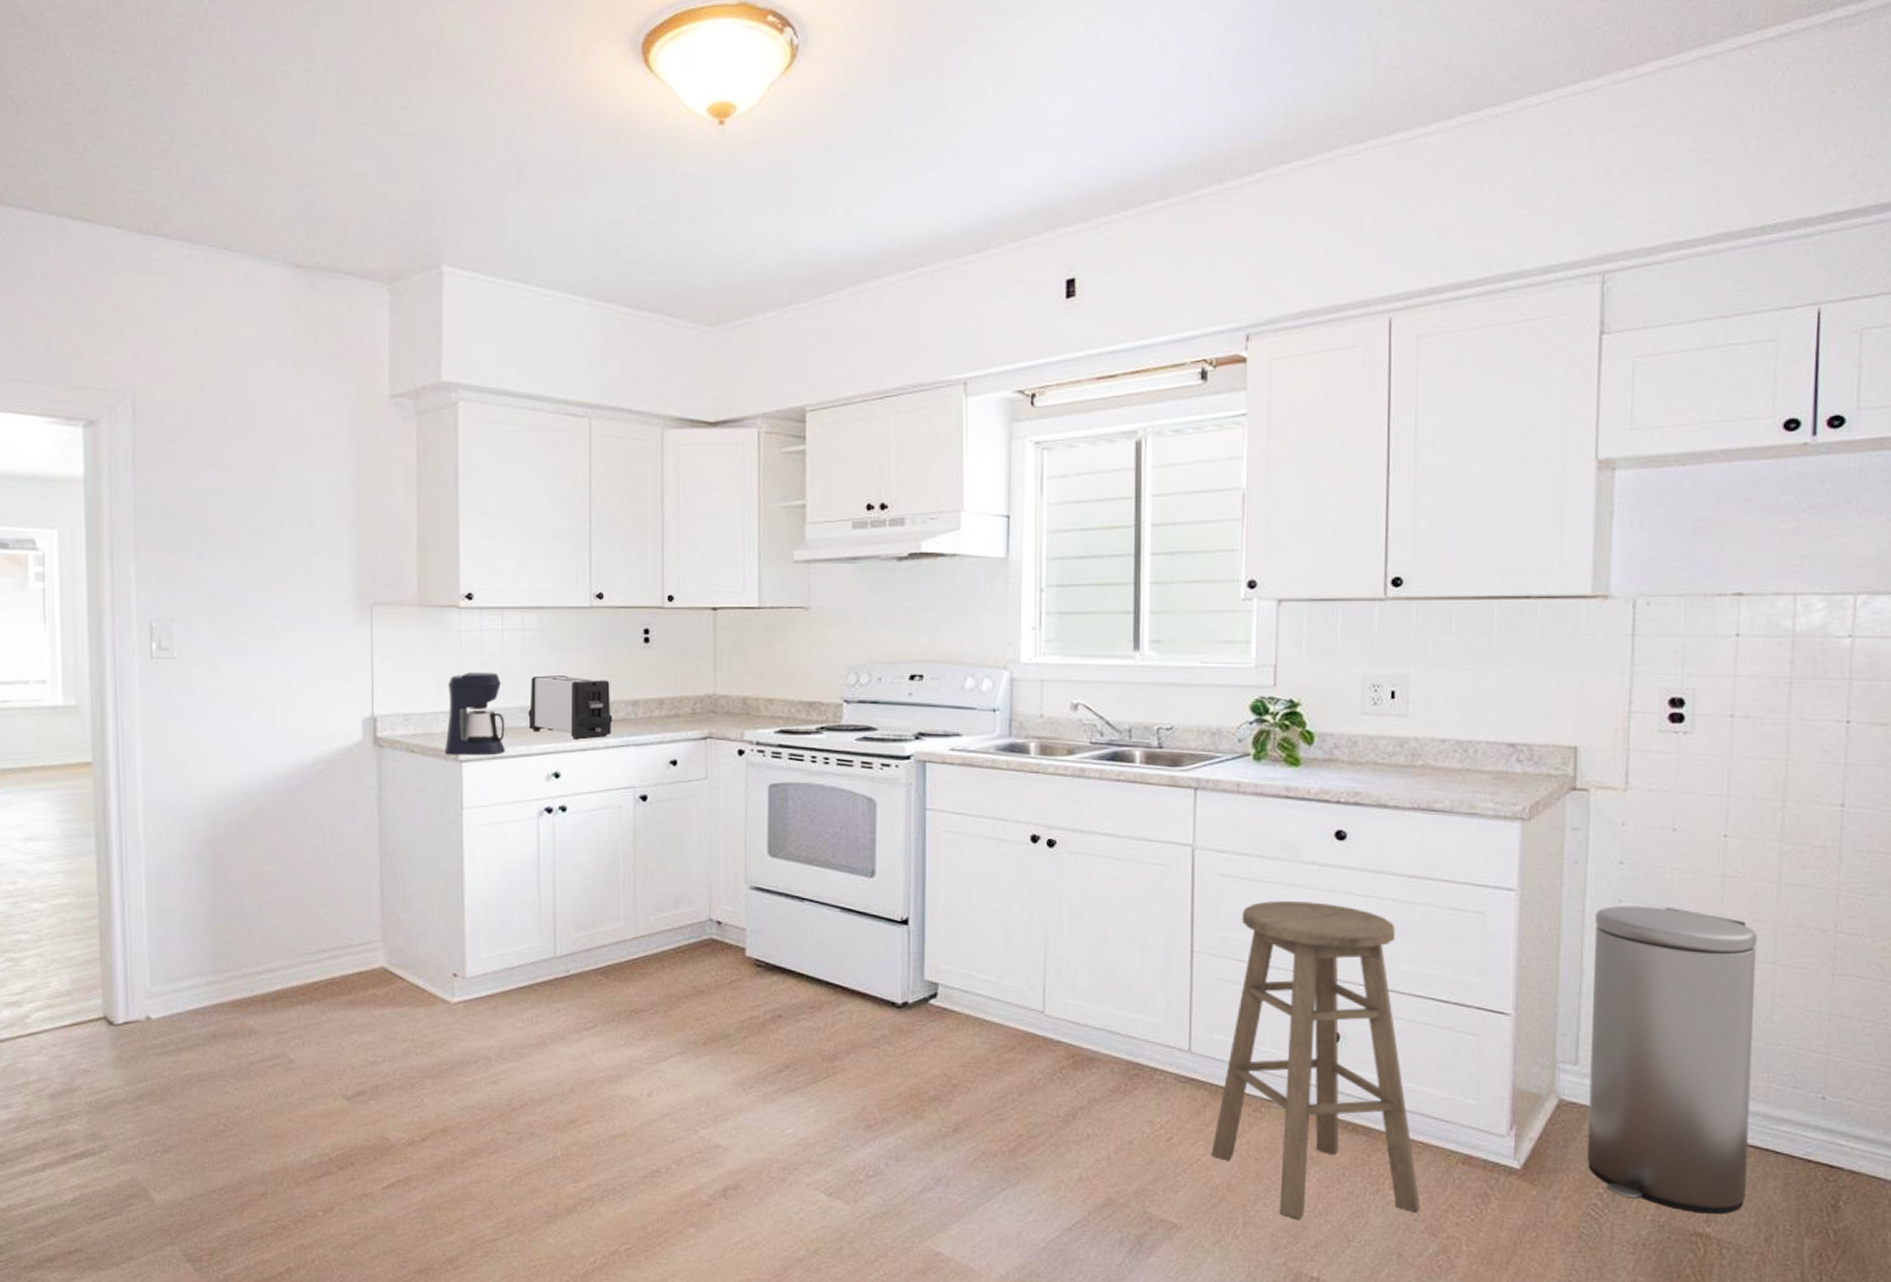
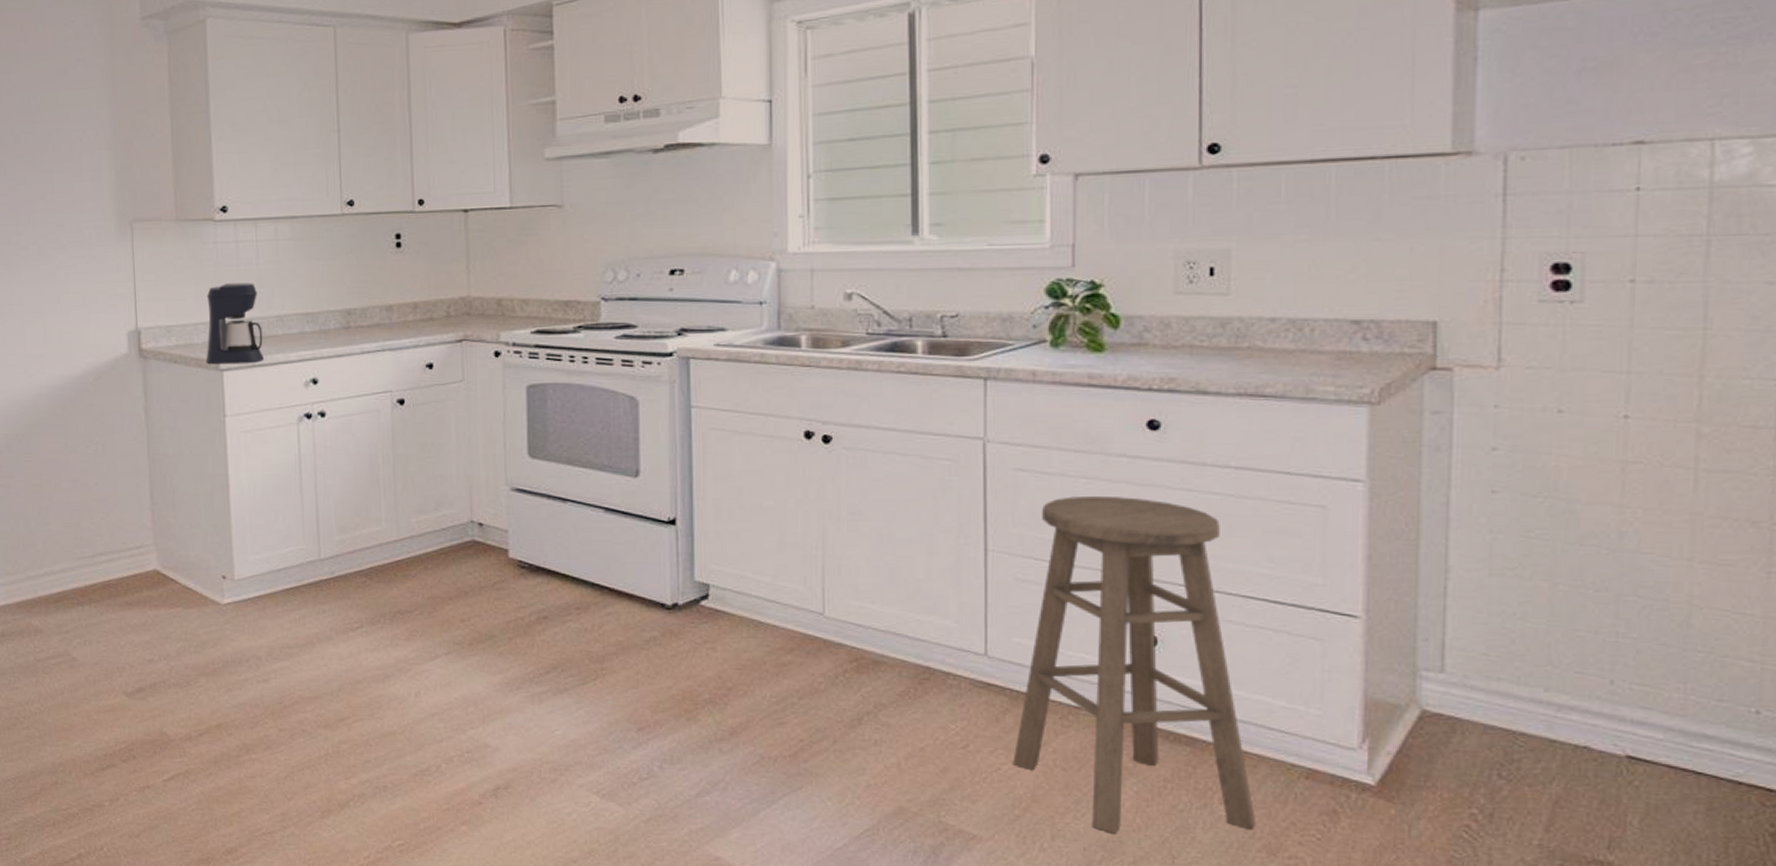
toaster: present [528,675,613,740] -> none [285,283,368,346]
pedal bin: present [1586,905,1757,1214] -> none [1456,497,1668,841]

